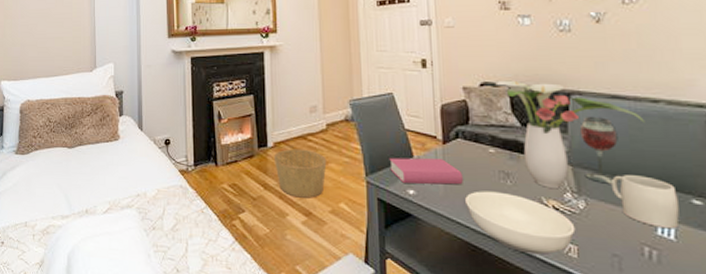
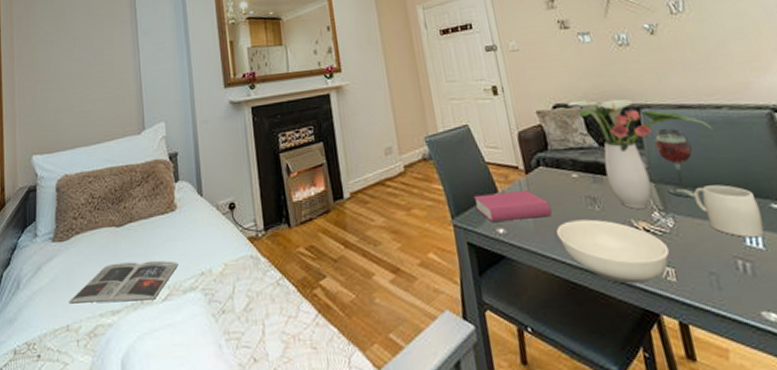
magazine: none [27,177,118,211] -> present [68,260,178,304]
basket: present [274,148,327,198] -> none [352,196,410,253]

